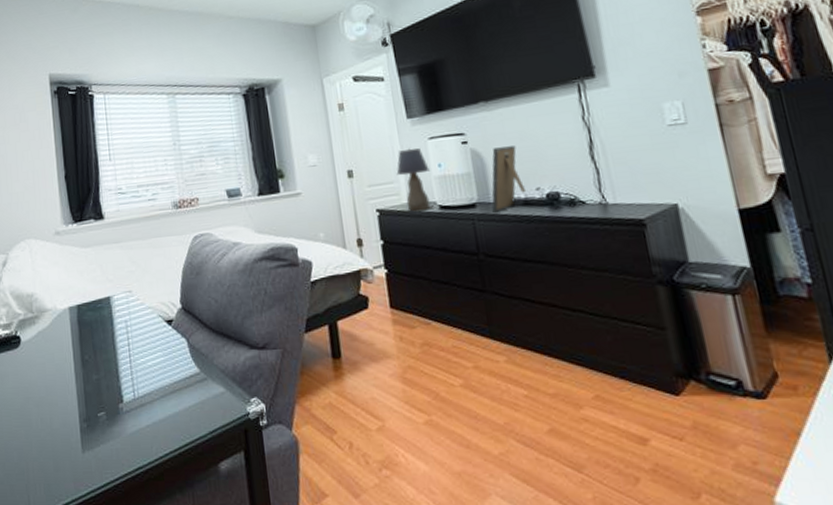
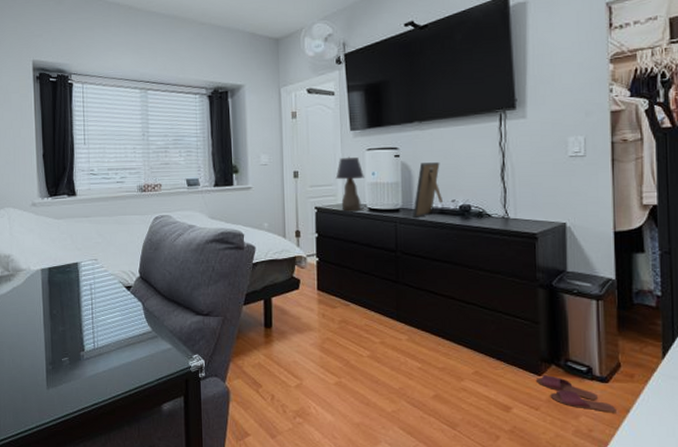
slippers: none [673,394,784,438] -> present [535,375,616,413]

